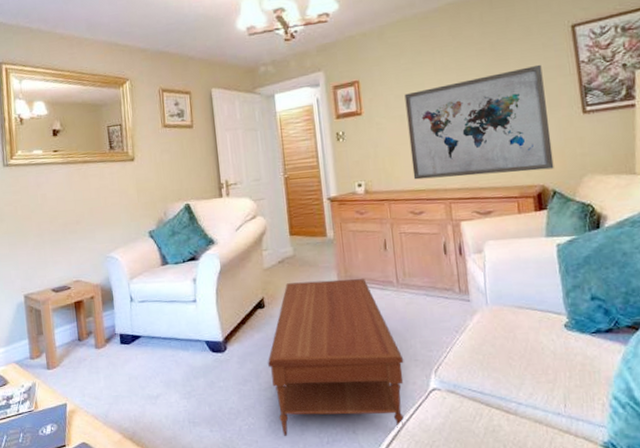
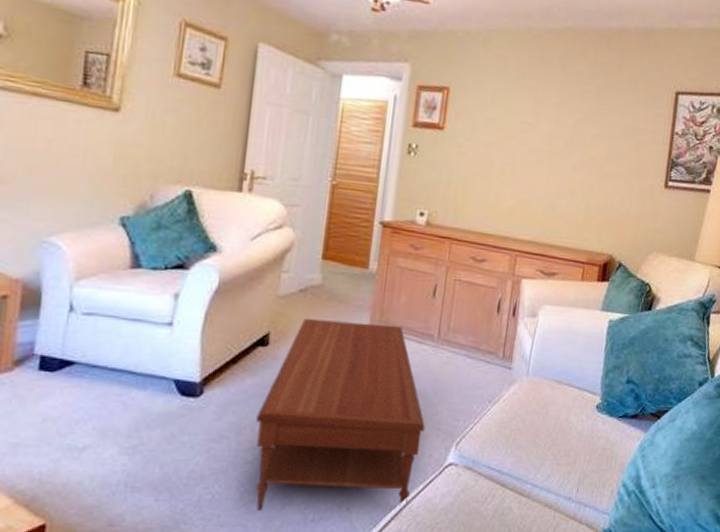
wall art: present [404,64,554,180] -> none [484,118,640,240]

